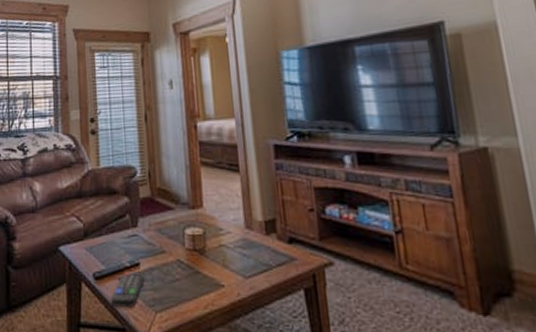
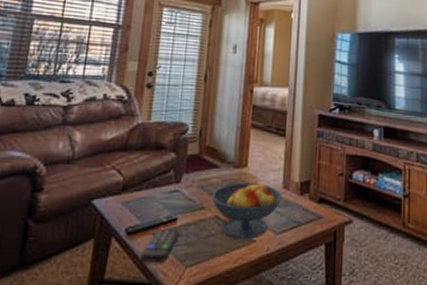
fruit bowl: none [170,222,247,284] -> present [211,181,283,240]

